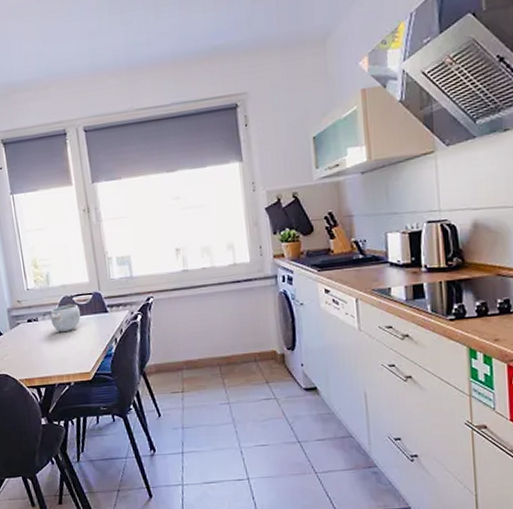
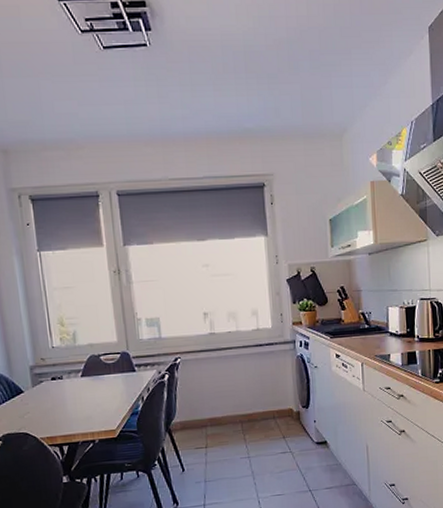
bowl: present [50,303,81,333] -> none [76,362,108,391]

